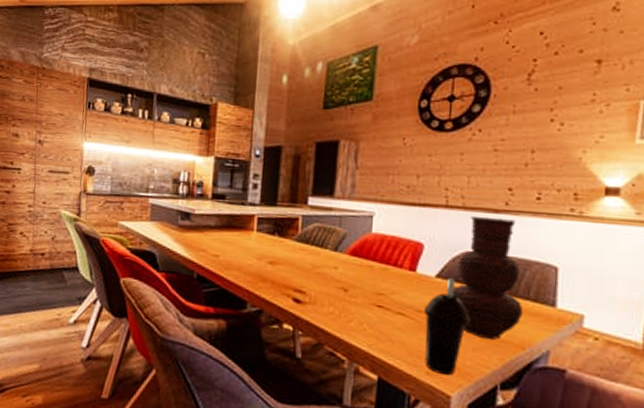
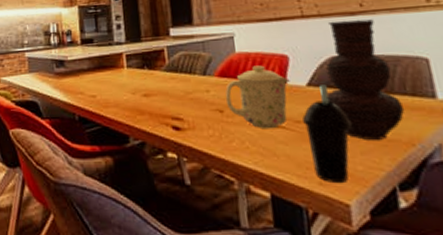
mug: none [353,249,420,315] -> present [225,65,290,129]

